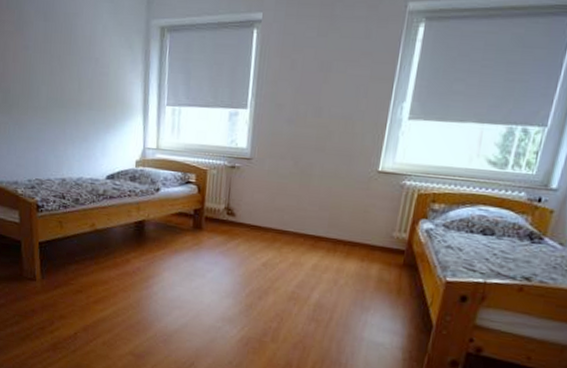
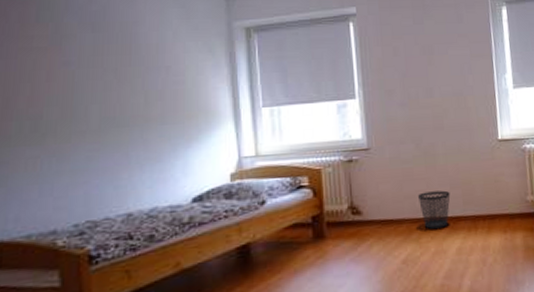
wastebasket: none [287,208,318,244] -> present [418,190,451,229]

